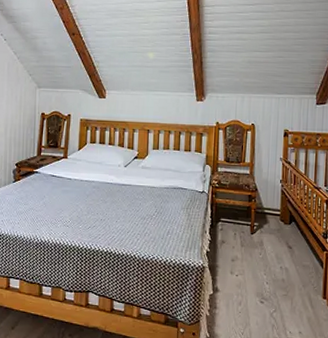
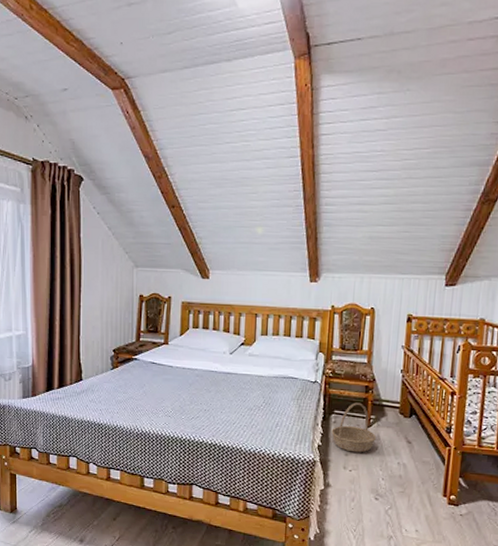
basket: none [219,210,260,258] -> present [331,402,377,453]

